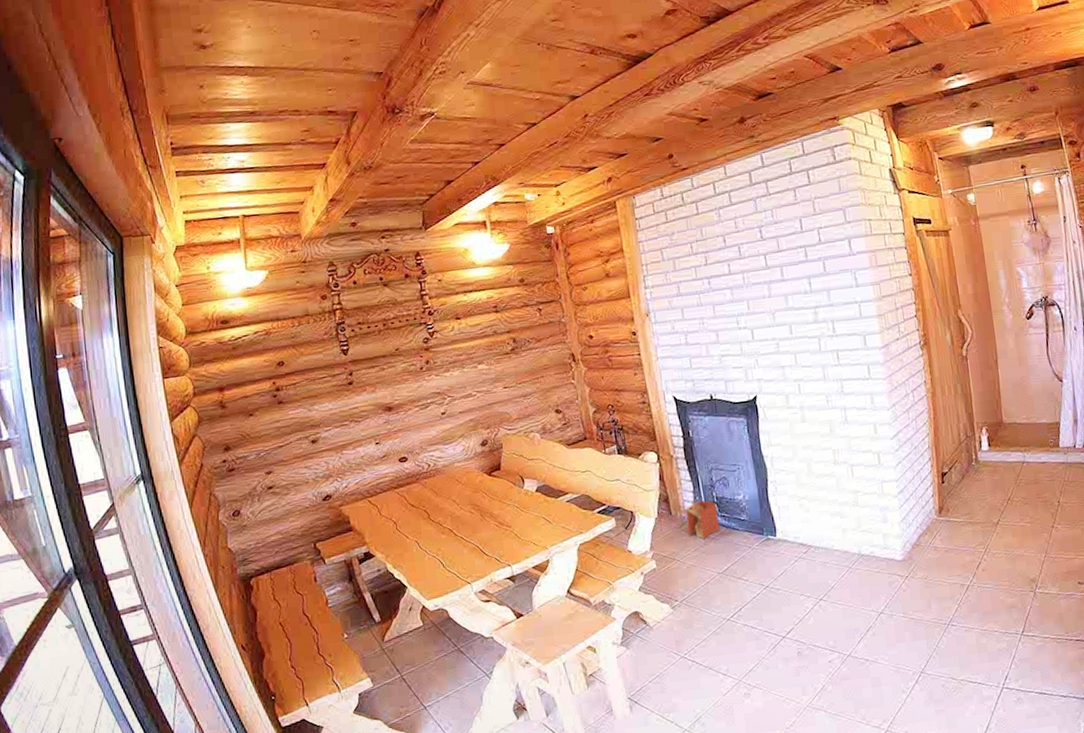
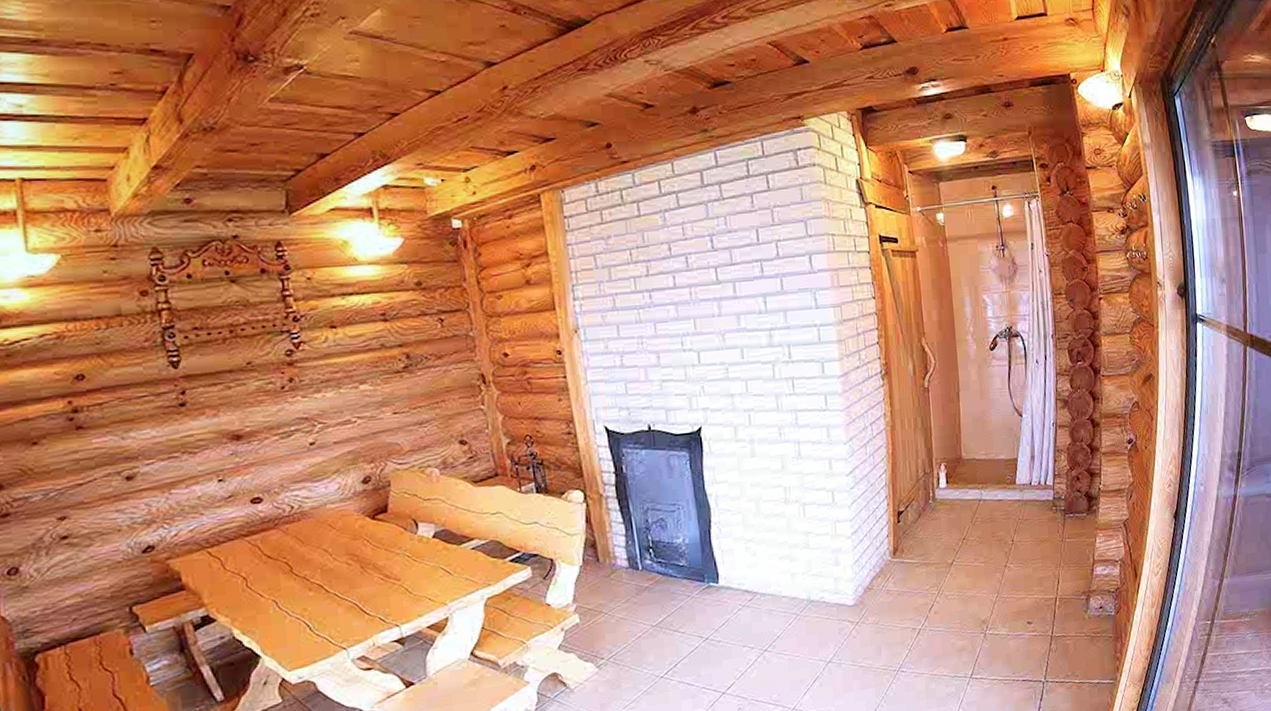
architectural model: present [685,500,720,540] -> none [615,545,655,589]

